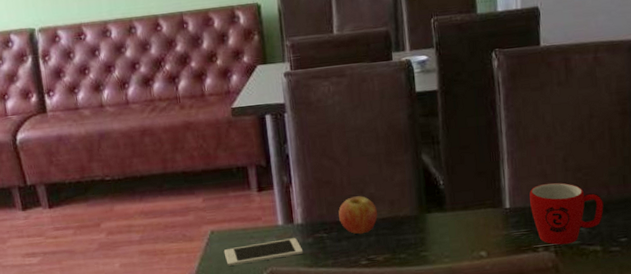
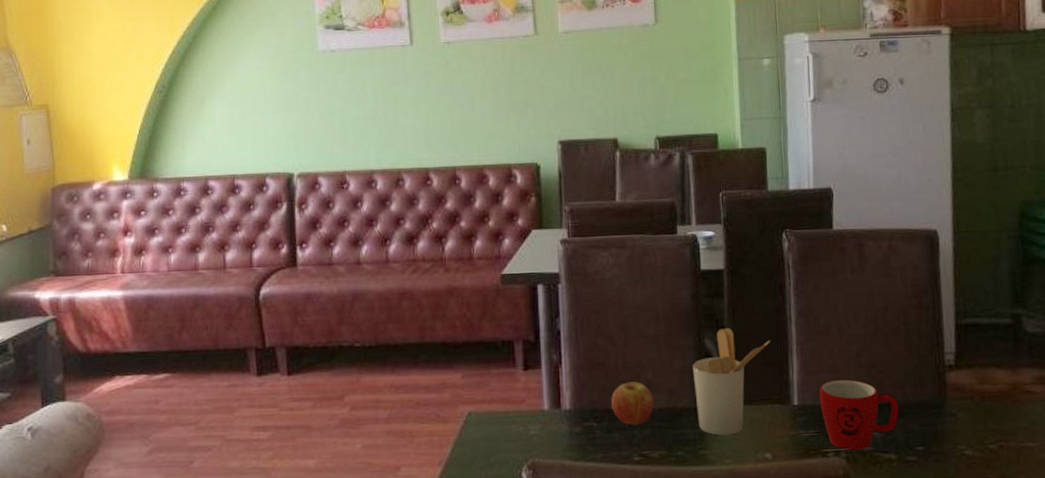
cell phone: present [223,238,303,266] -> none [480,425,569,454]
utensil holder: none [411,142,484,239] -> present [692,327,771,436]

